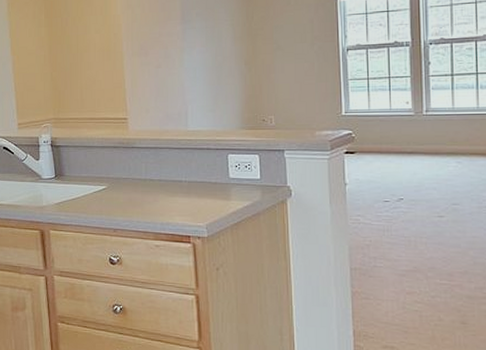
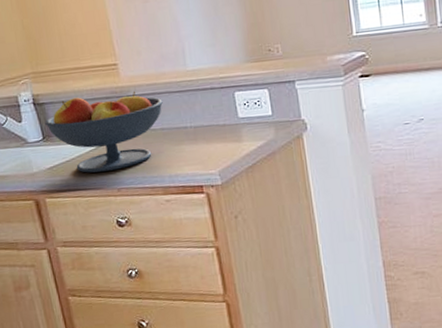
fruit bowl: none [58,143,163,213] -> present [45,90,163,173]

